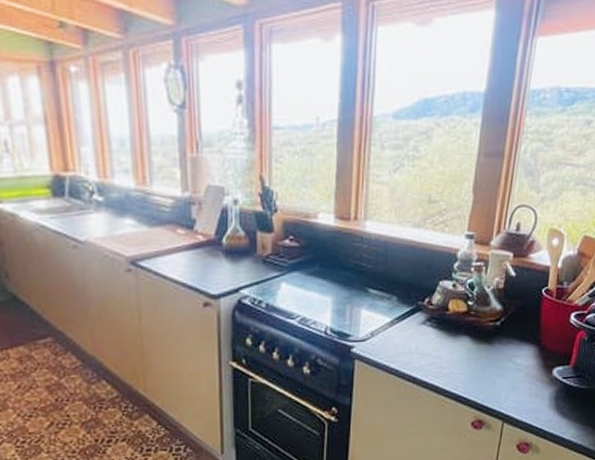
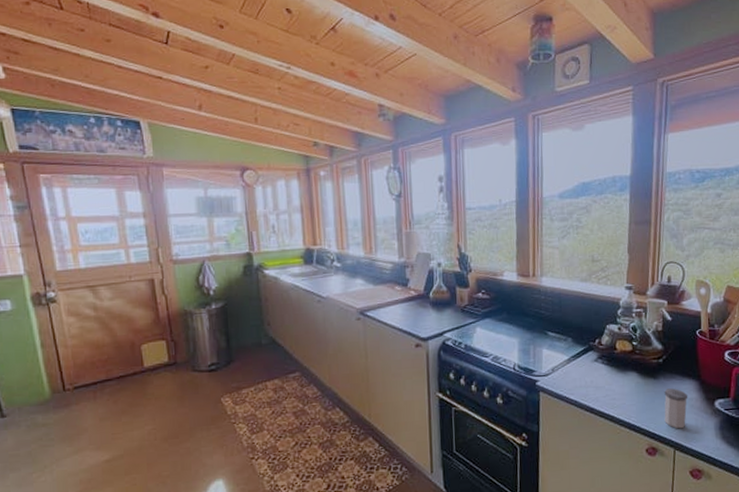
salt shaker: none [495,355,525,400] -> present [664,388,688,429]

